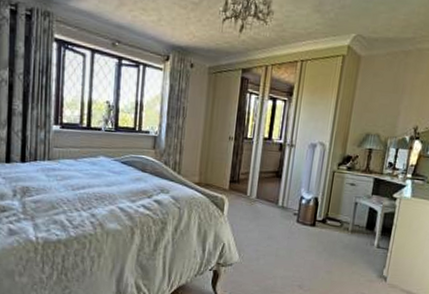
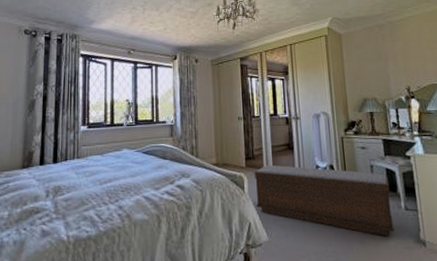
bench: none [233,190,370,269] -> present [255,164,395,237]

